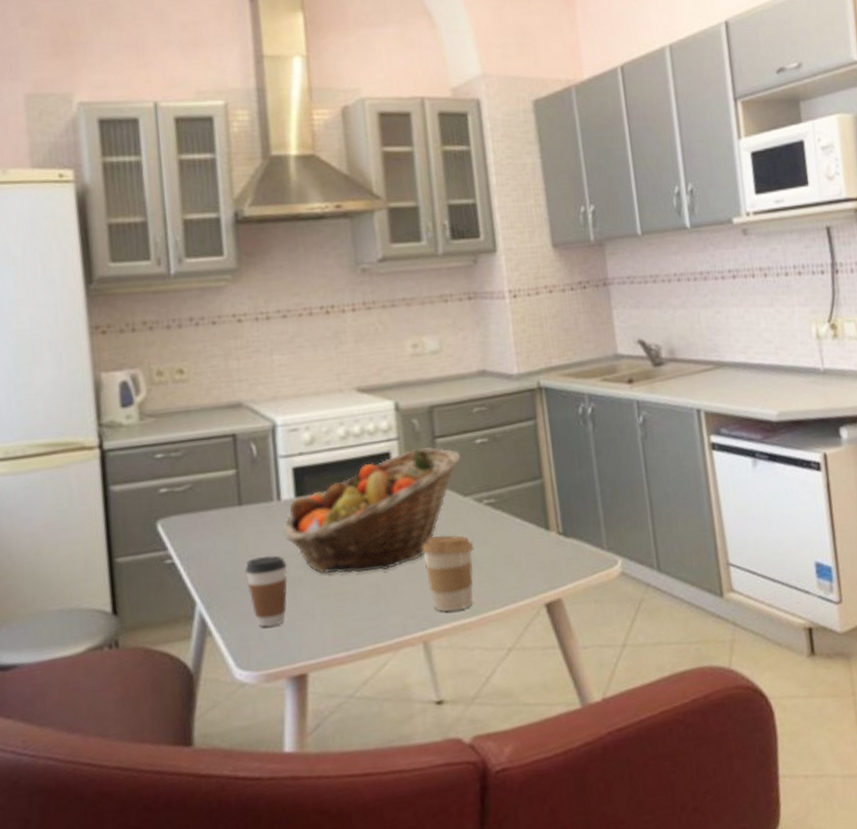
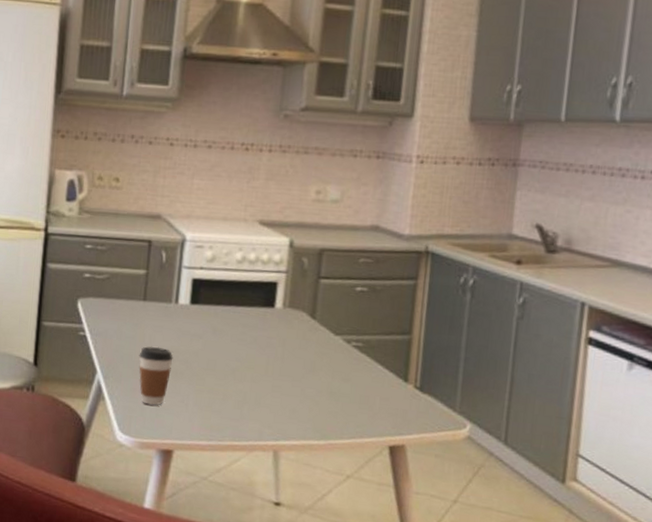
fruit basket: present [282,447,461,573] -> none [174,284,340,383]
coffee cup: present [422,535,474,612] -> none [288,364,335,433]

